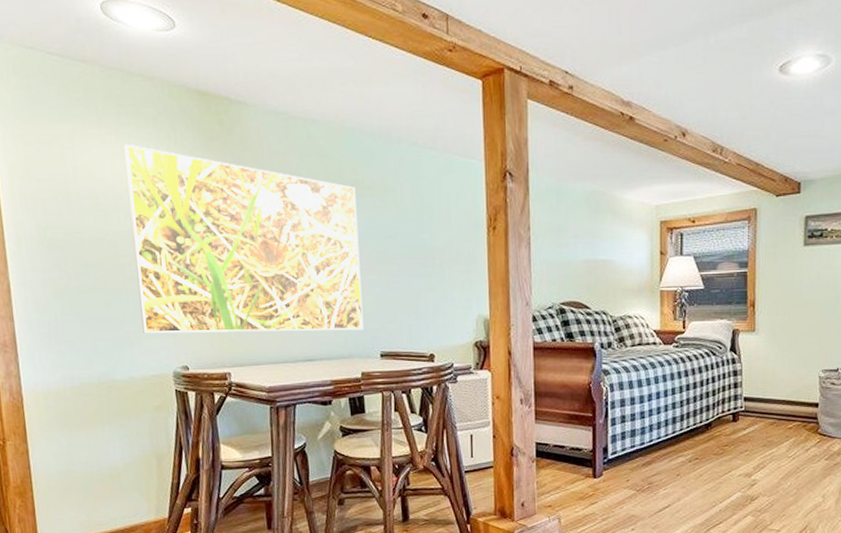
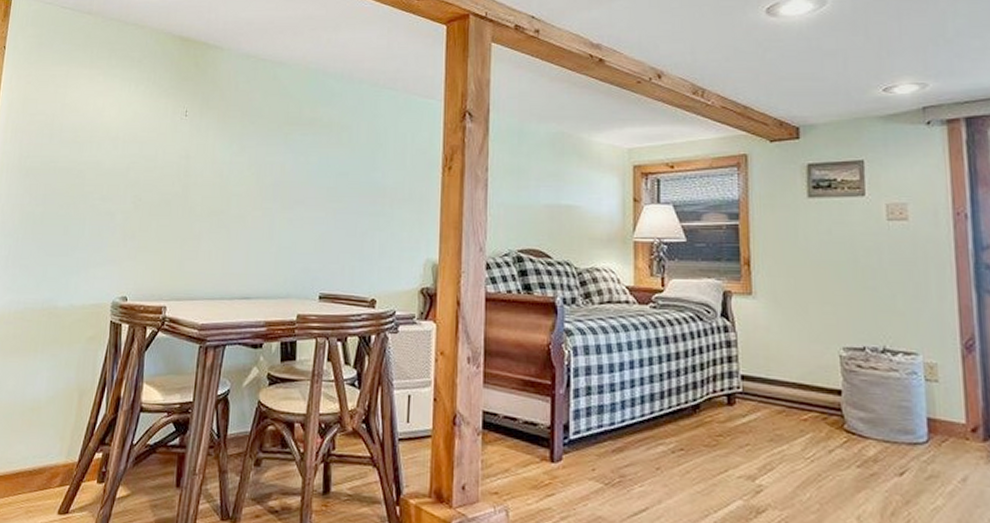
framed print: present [123,143,364,334] -> none [92,83,313,269]

